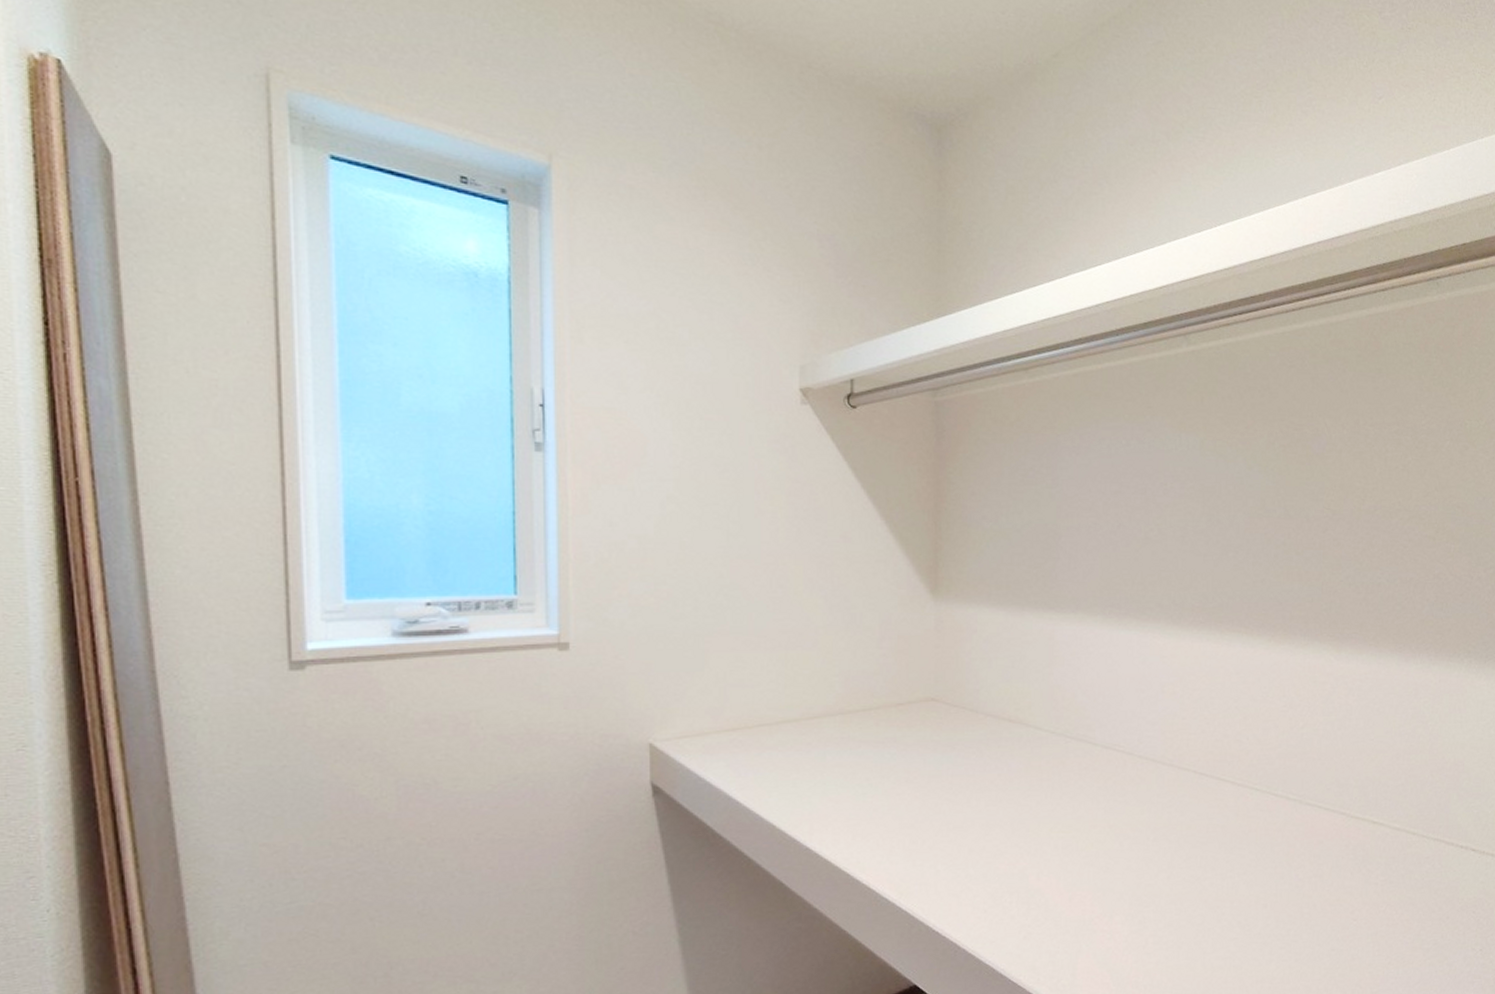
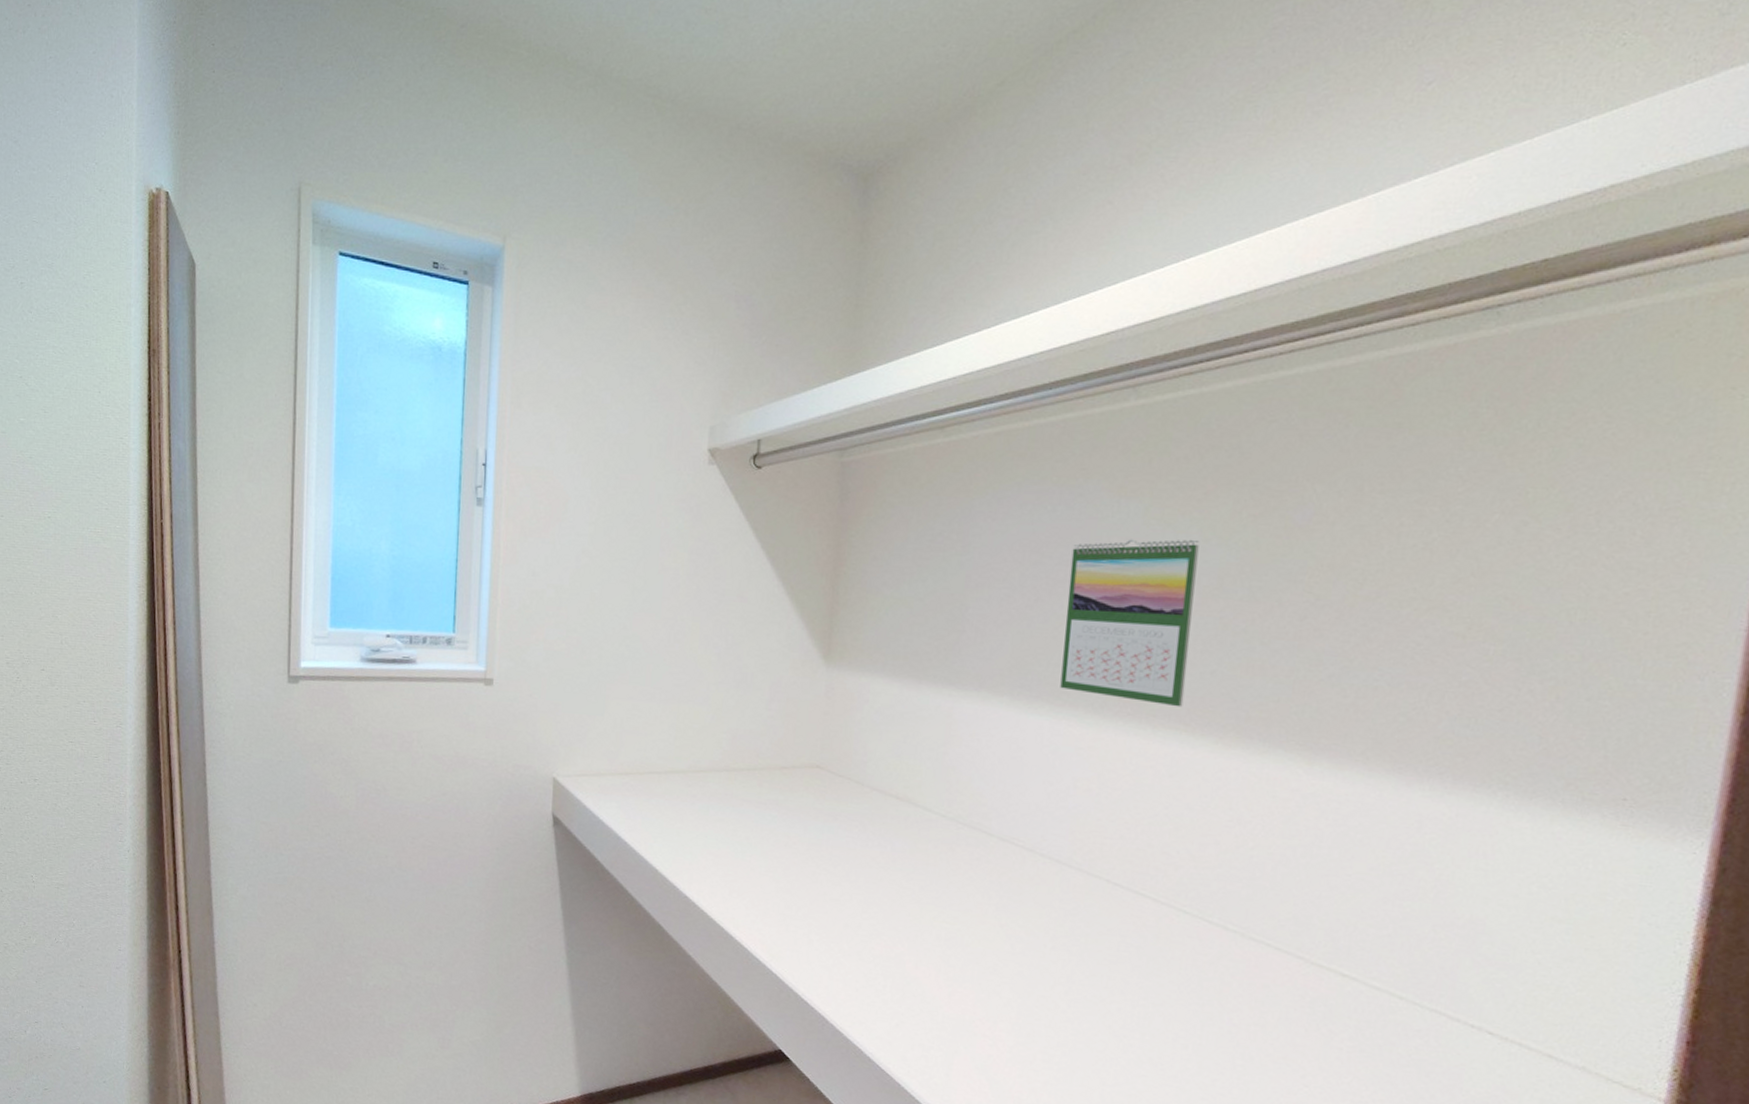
calendar: none [1144,467,1245,613] -> present [1060,539,1200,707]

